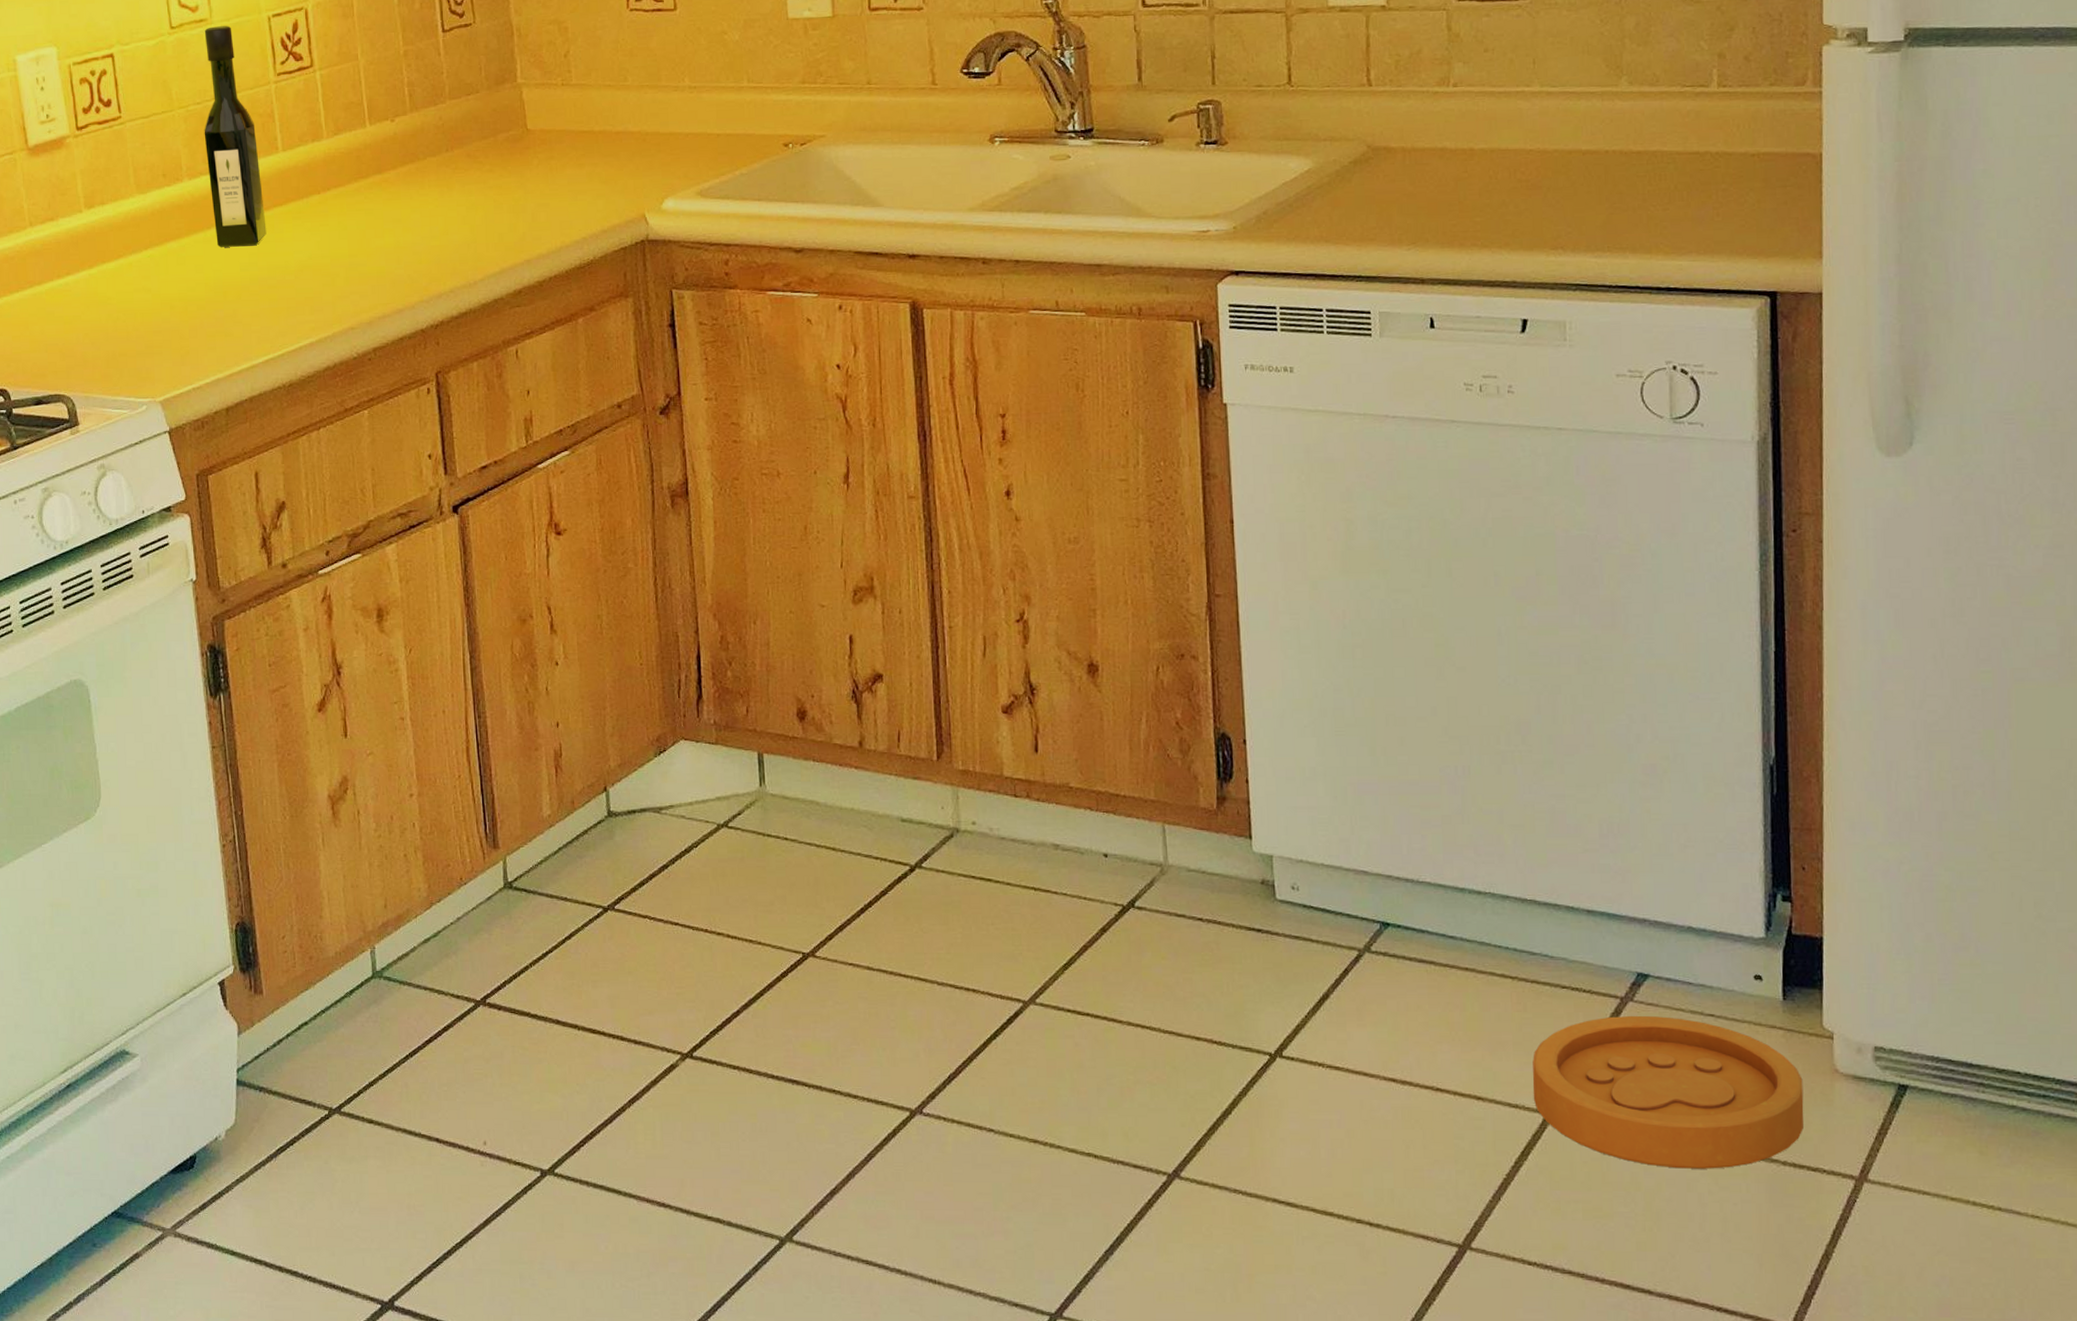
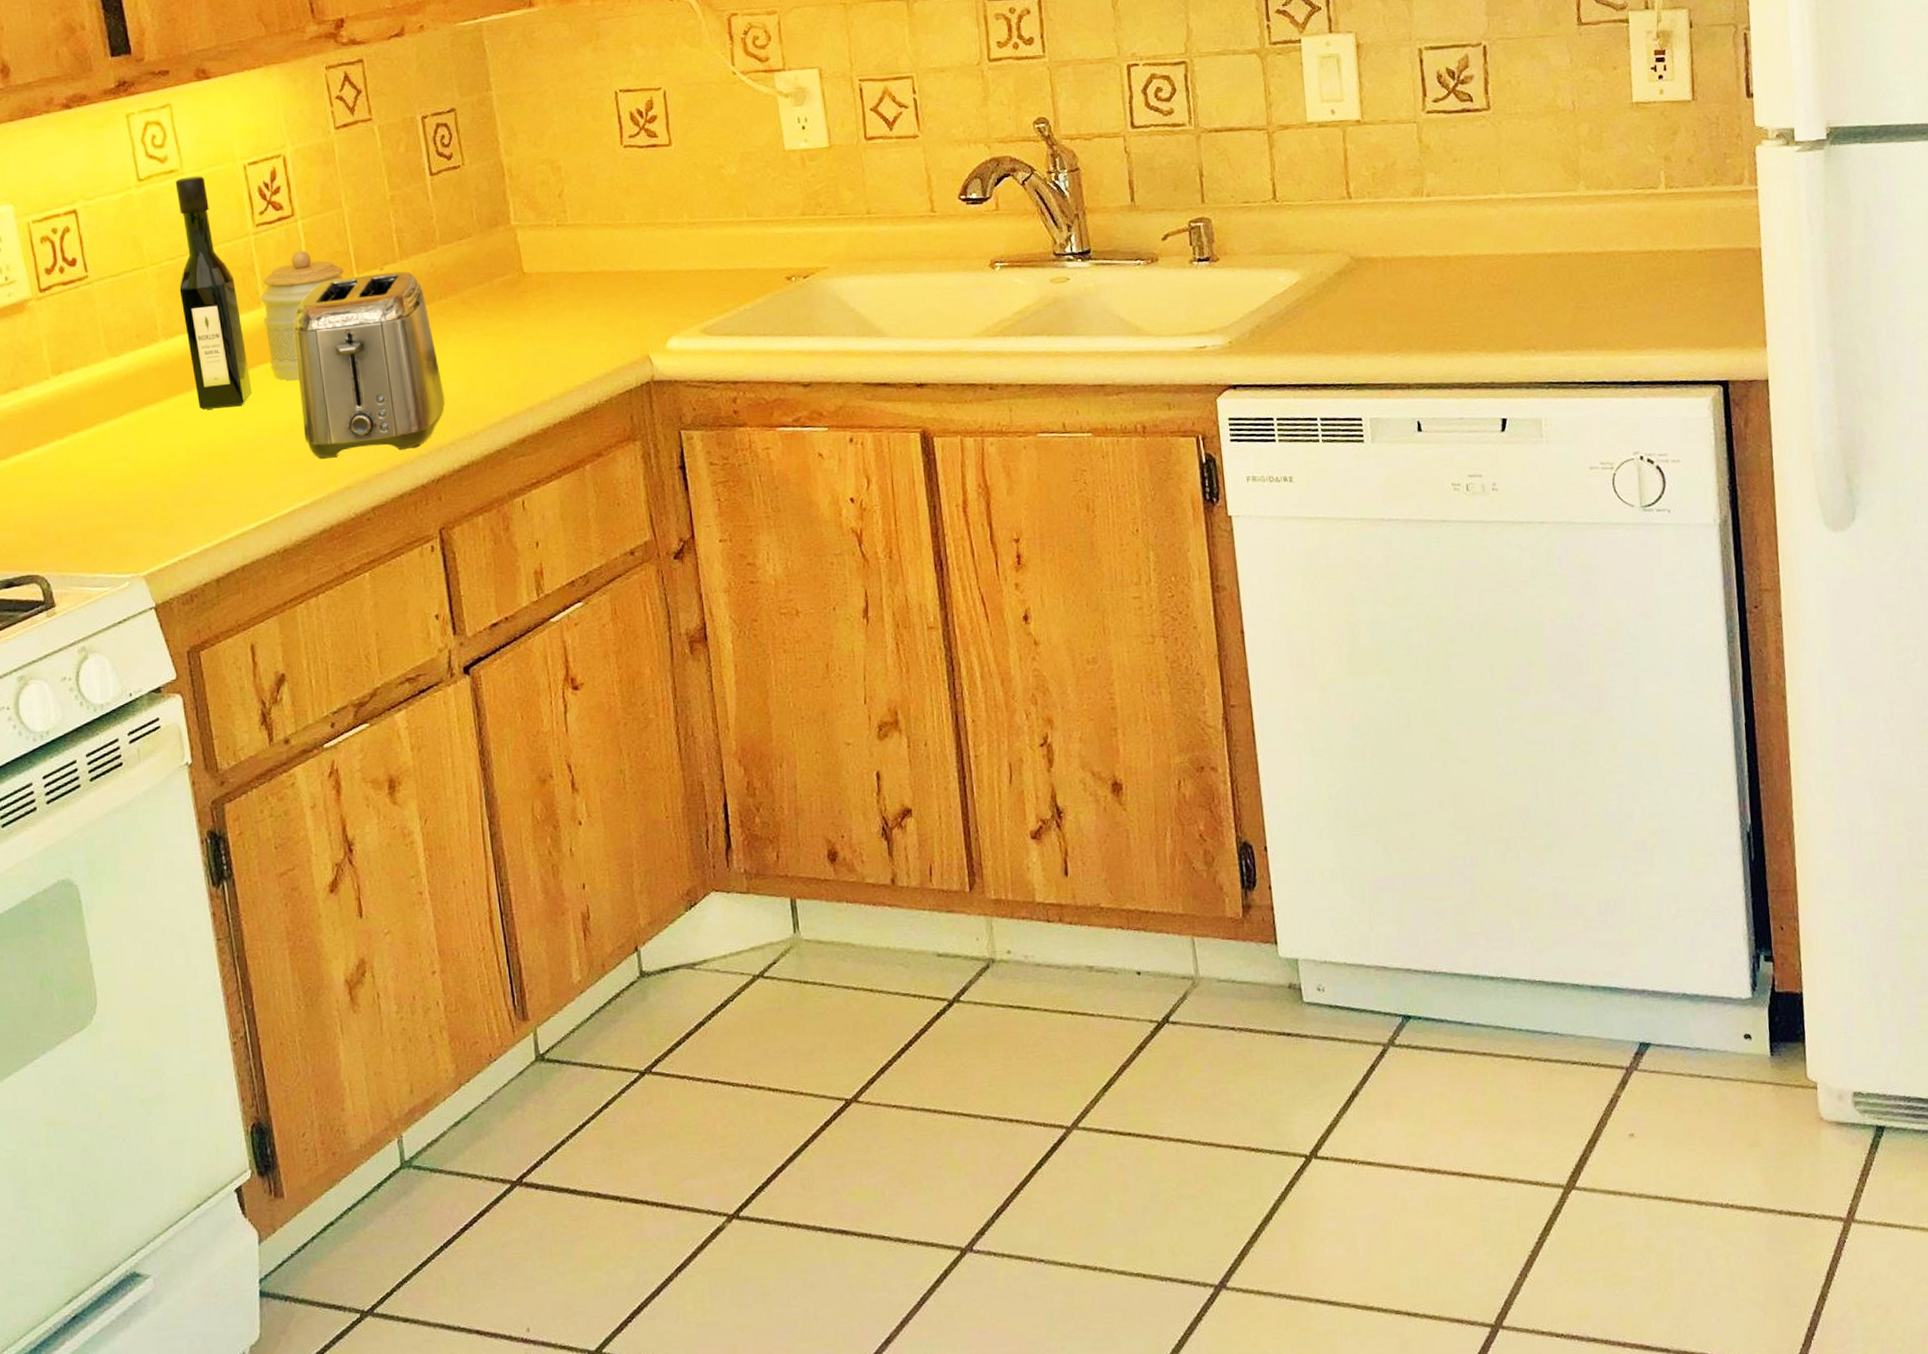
jar: none [278,99,358,224] -> present [260,250,344,381]
toaster: none [308,124,447,300] -> present [294,271,445,459]
pet bowl: present [1533,1015,1804,1169] -> none [1549,1082,1796,1228]

